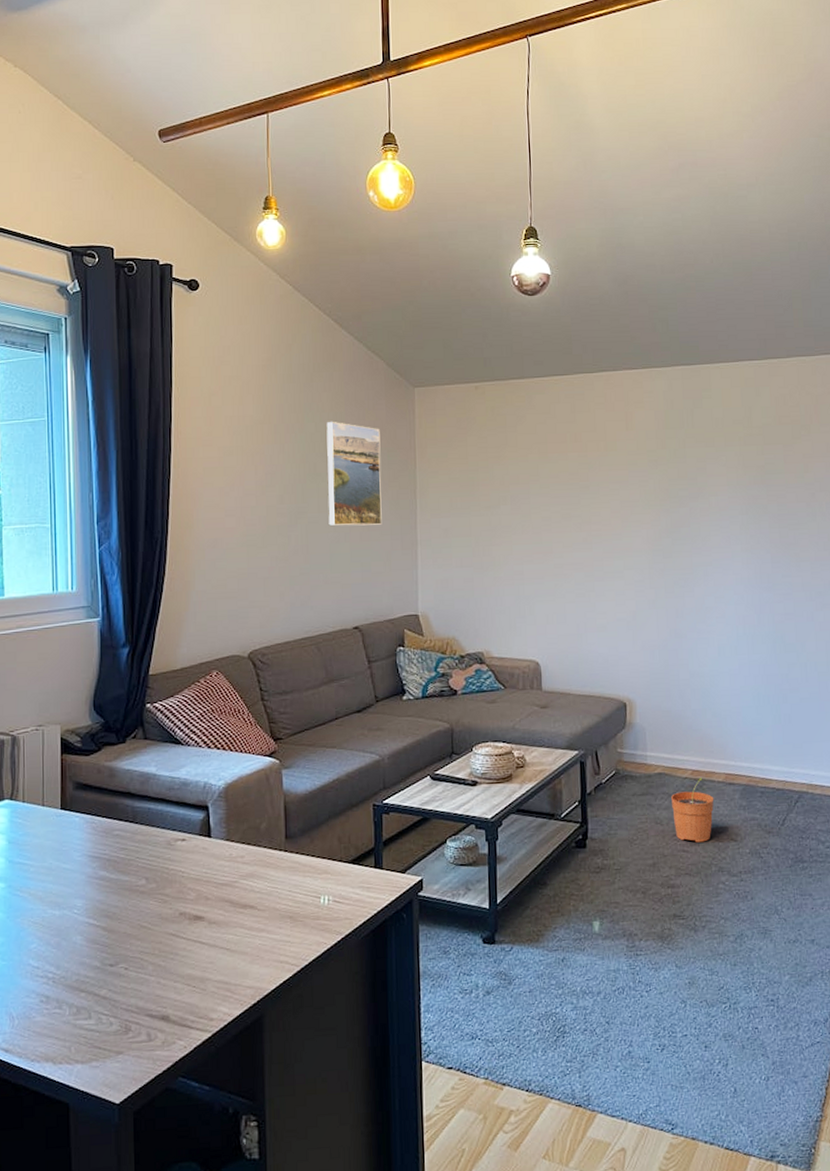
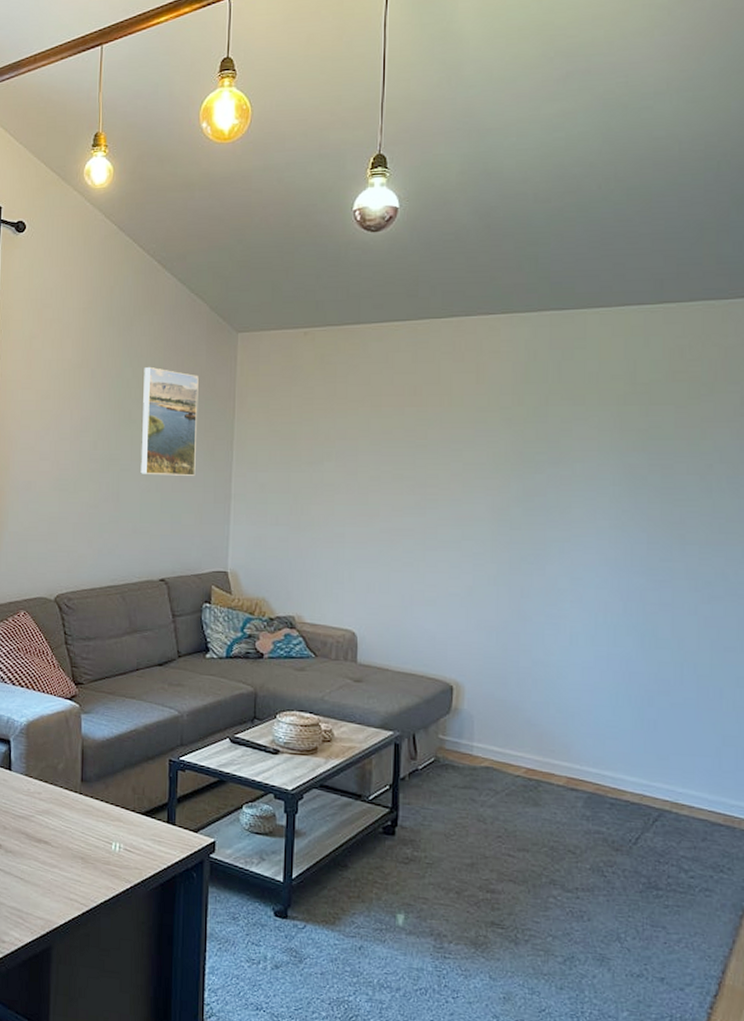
plant pot: present [670,778,714,843] -> none [498,778,551,849]

